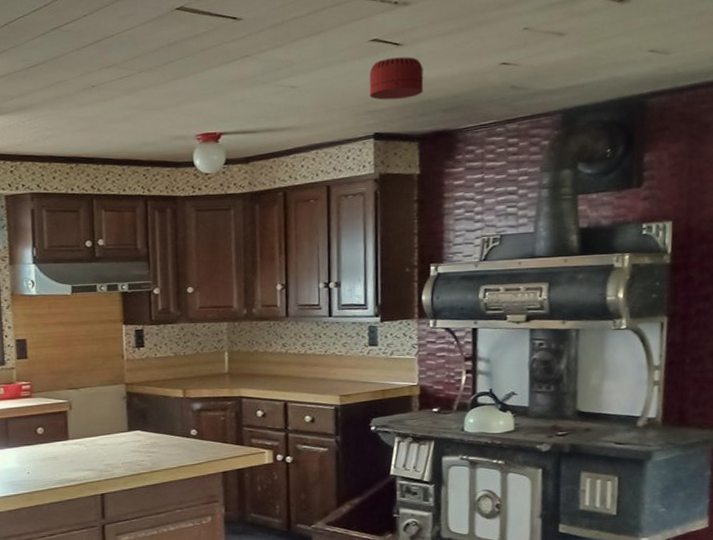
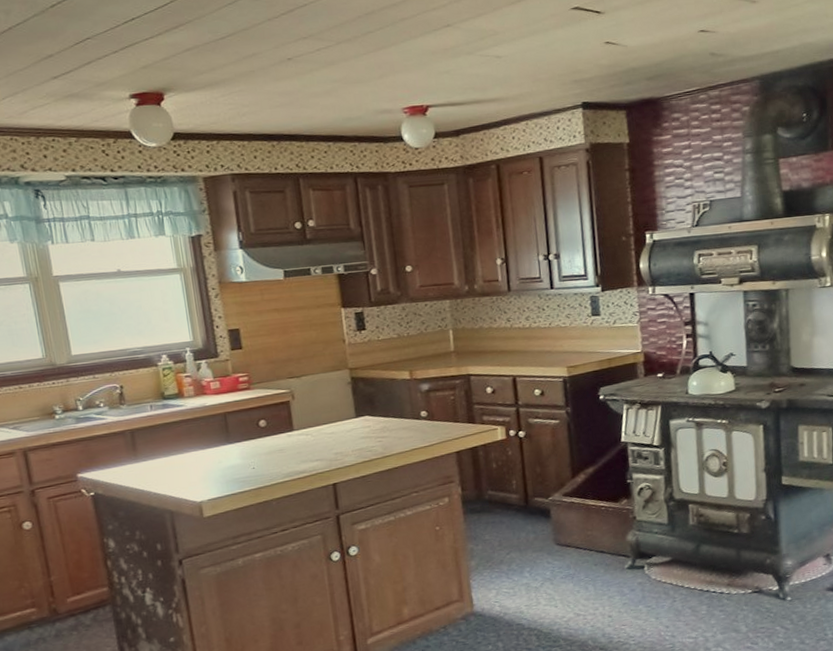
smoke detector: present [369,57,424,100] -> none [573,25,627,69]

